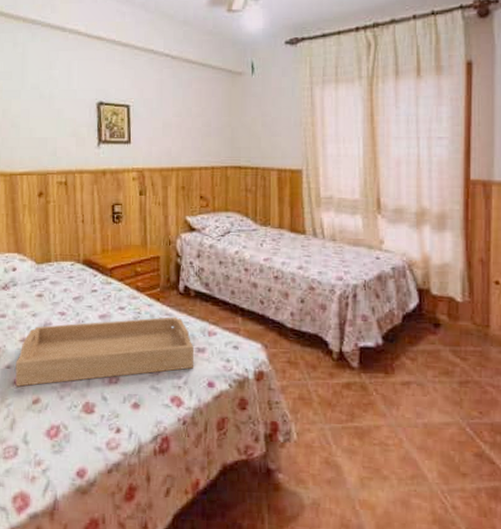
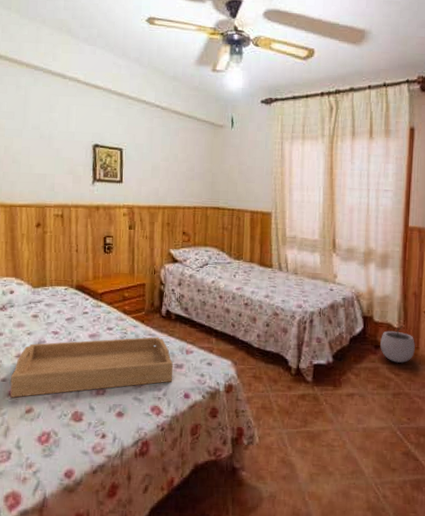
plant pot: none [441,298,484,344] -> present [380,324,415,363]

